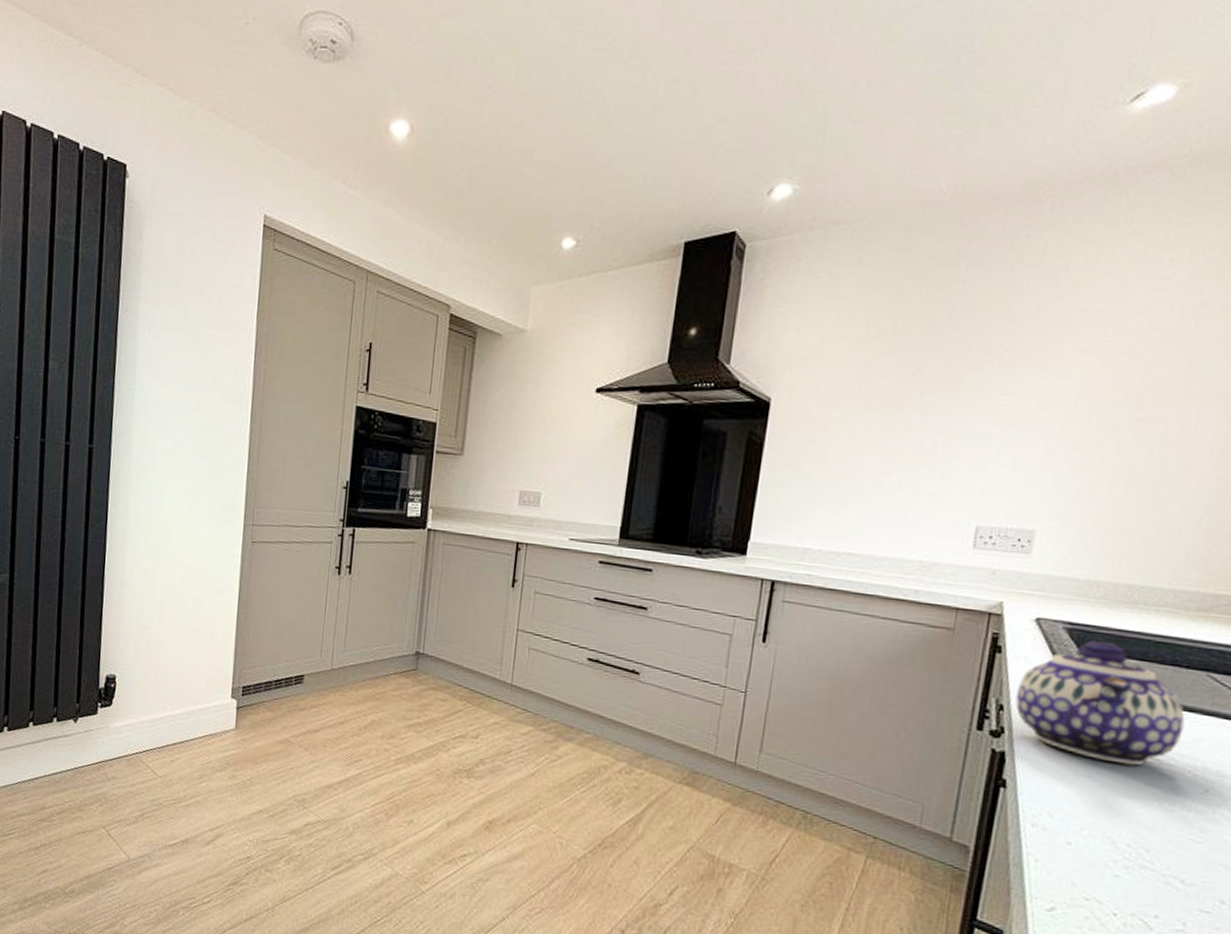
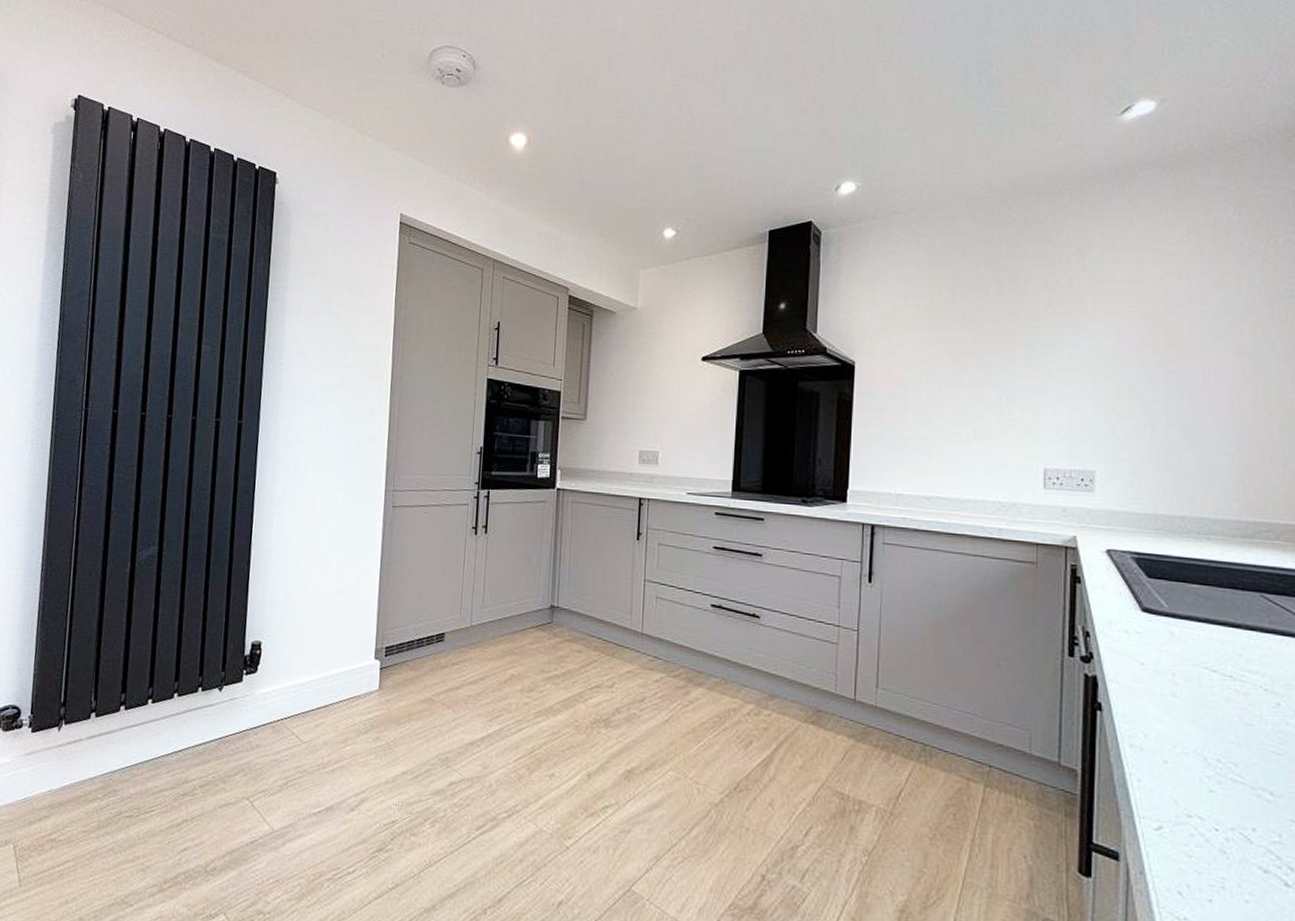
teapot: present [1015,641,1185,766] -> none [1099,569,1249,684]

